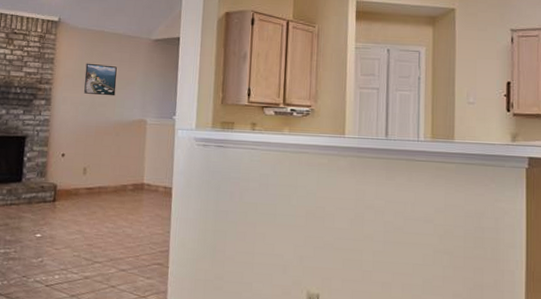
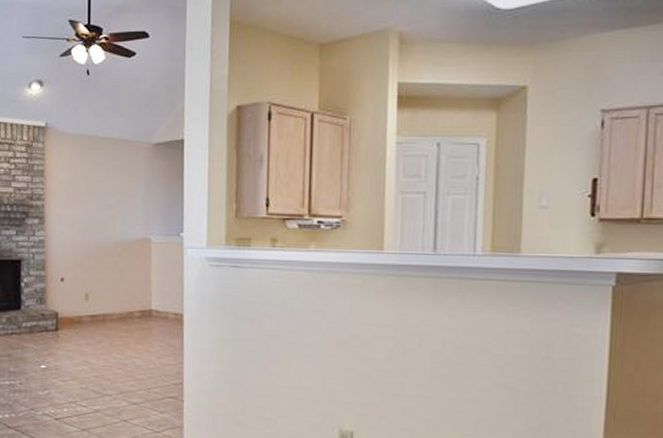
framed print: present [84,63,117,96] -> none [79,174,115,212]

